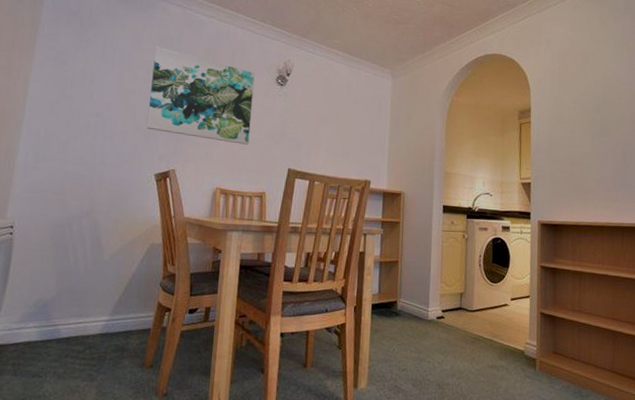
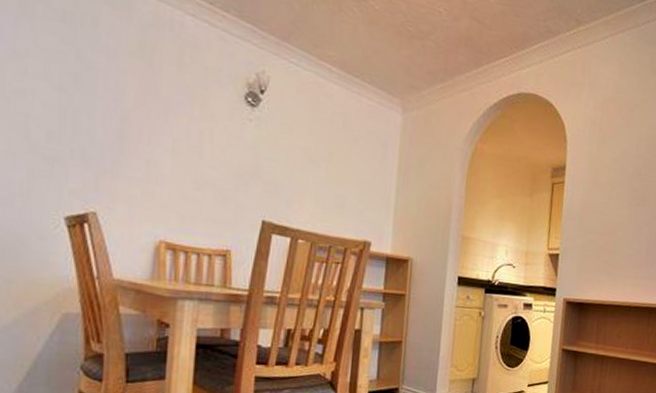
wall art: present [146,45,255,145] -> none [48,25,214,185]

